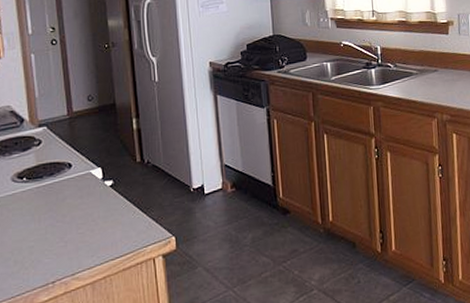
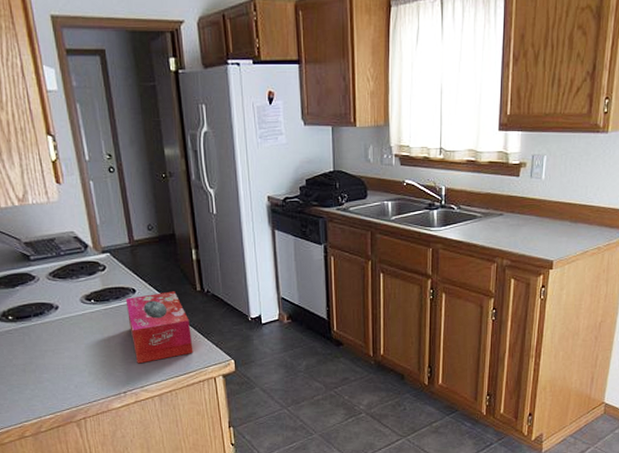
tissue box: none [60,164,131,248] -> present [125,291,193,364]

